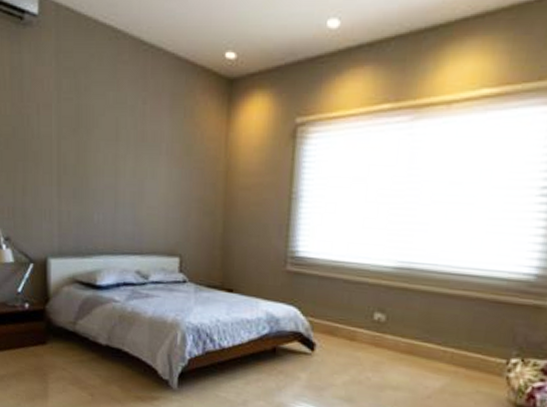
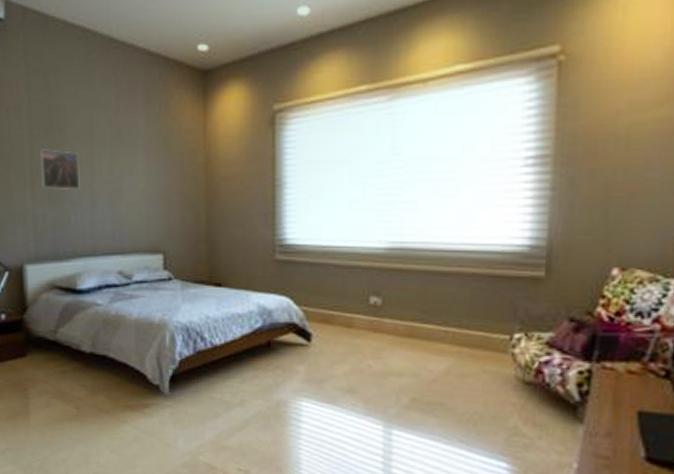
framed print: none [66,147,104,190] -> present [39,149,80,191]

